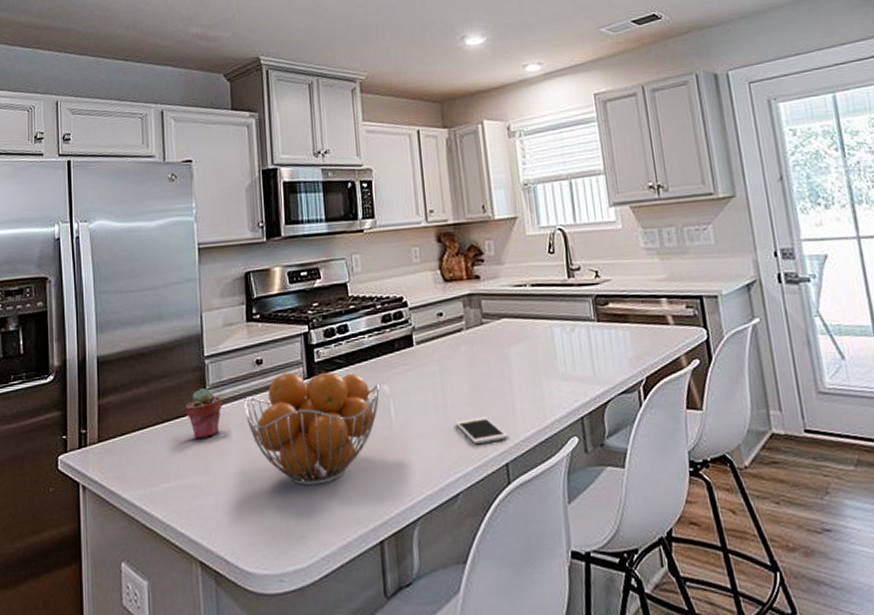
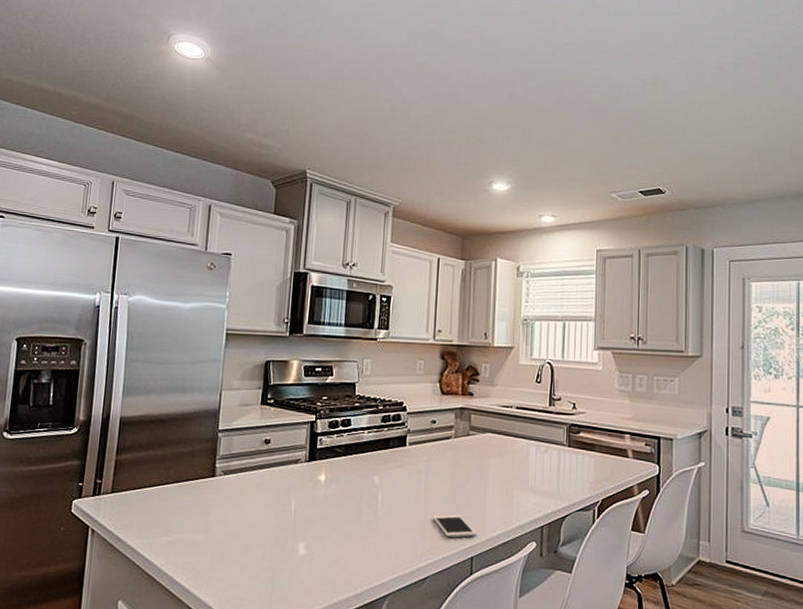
potted succulent: present [184,388,222,440] -> none [194,458,229,502]
fruit basket: present [243,372,380,486] -> none [247,454,372,555]

